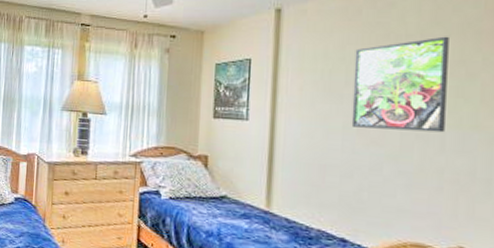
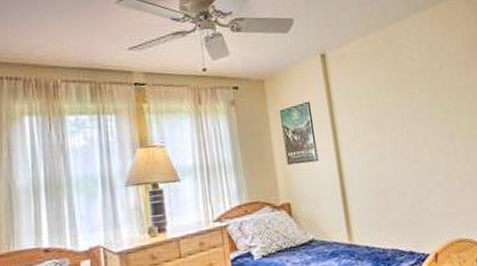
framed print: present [351,36,449,133] -> none [386,68,455,151]

